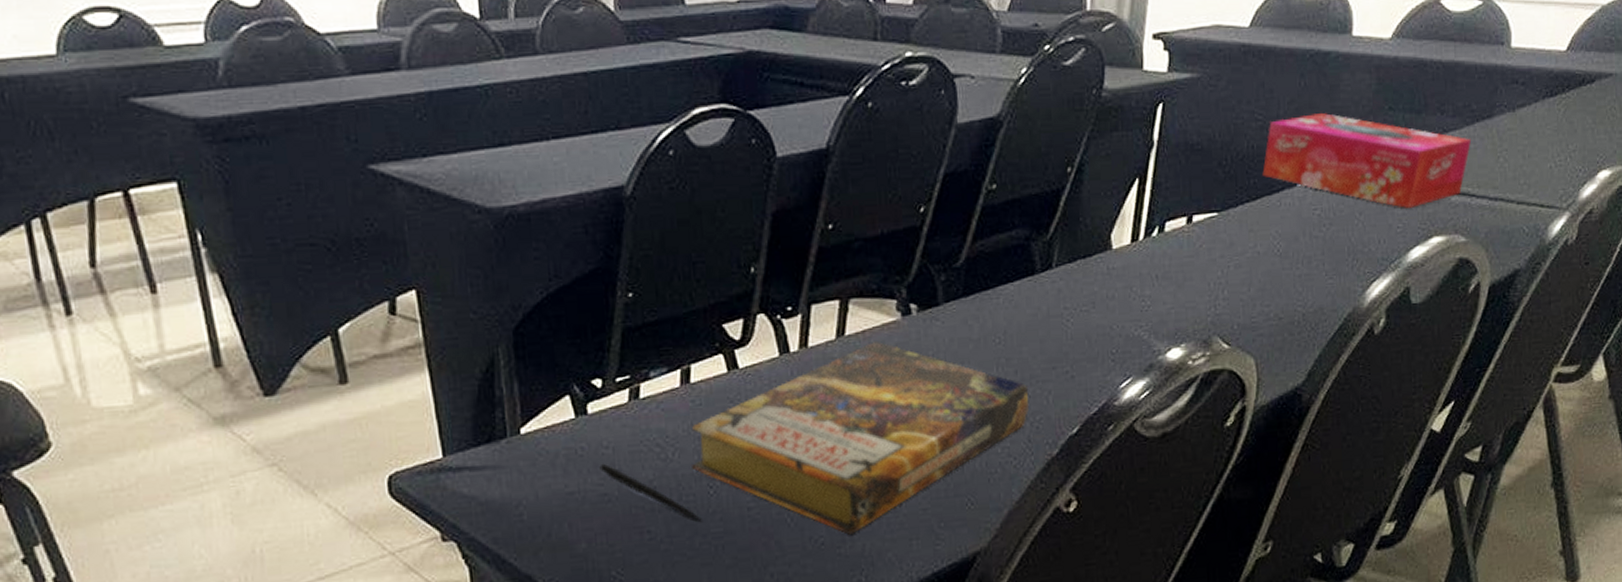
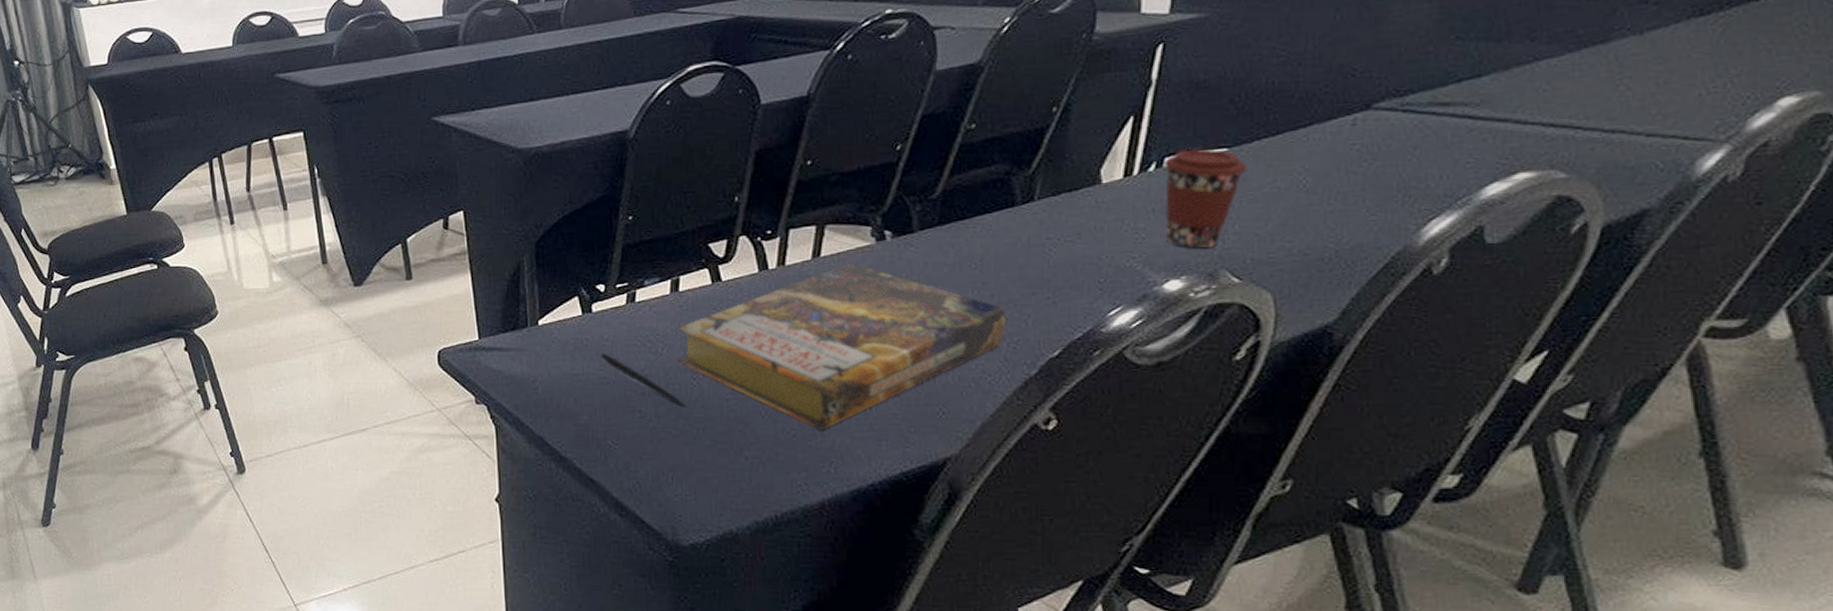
coffee cup: none [1165,213,1233,316] -> present [1164,149,1247,249]
tissue box: present [1262,113,1471,208] -> none [1285,46,1575,142]

